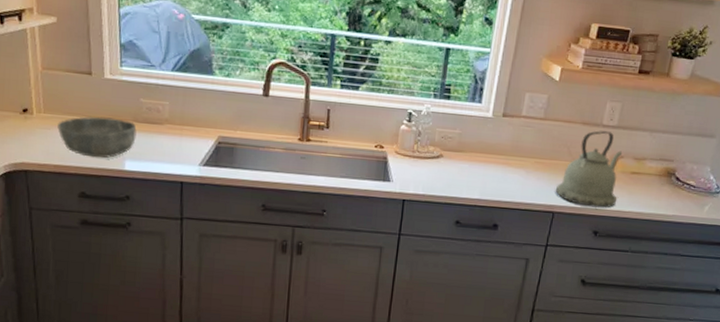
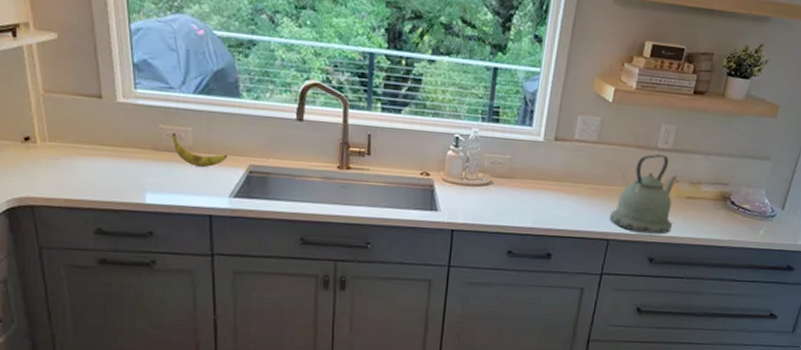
bowl: present [57,116,137,159] -> none [66,145,157,191]
banana: none [151,106,200,138] -> present [172,132,228,168]

